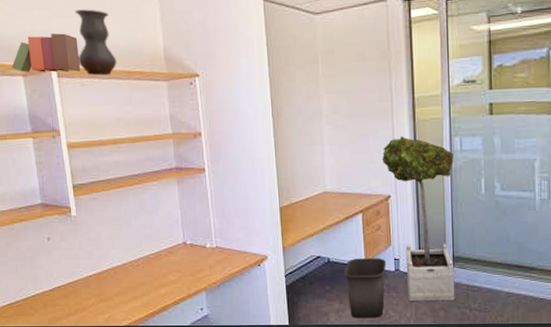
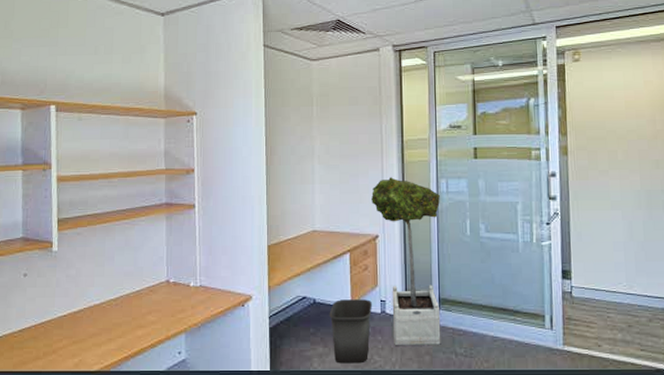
books: present [11,33,81,73] -> none [10,70,81,107]
vase: present [74,9,117,76] -> none [78,48,117,111]

